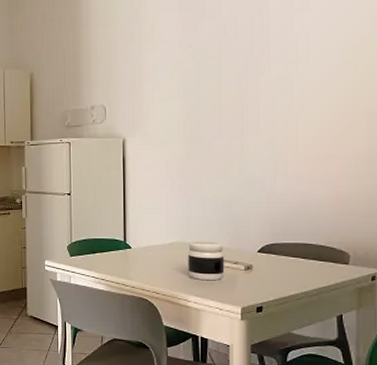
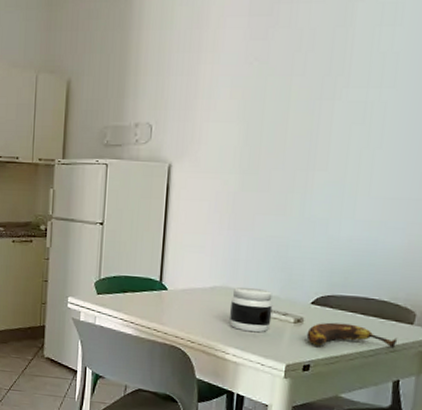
banana: none [257,267,337,288] -> present [306,322,398,349]

